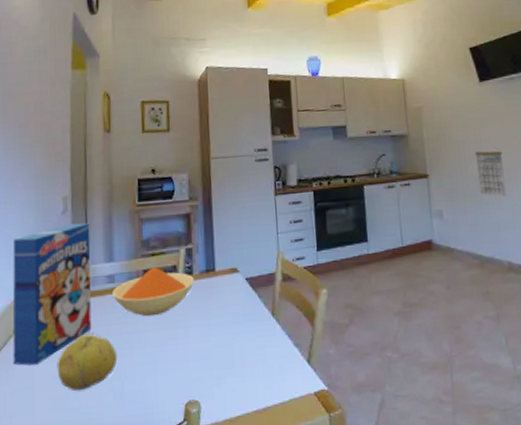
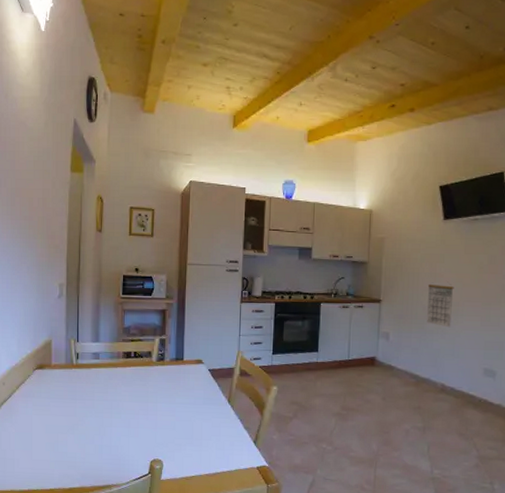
cereal box: present [12,223,92,366] -> none [16,306,81,416]
fruit: present [57,333,118,392] -> none [50,397,99,440]
bowl: present [113,267,194,317] -> none [97,351,165,390]

